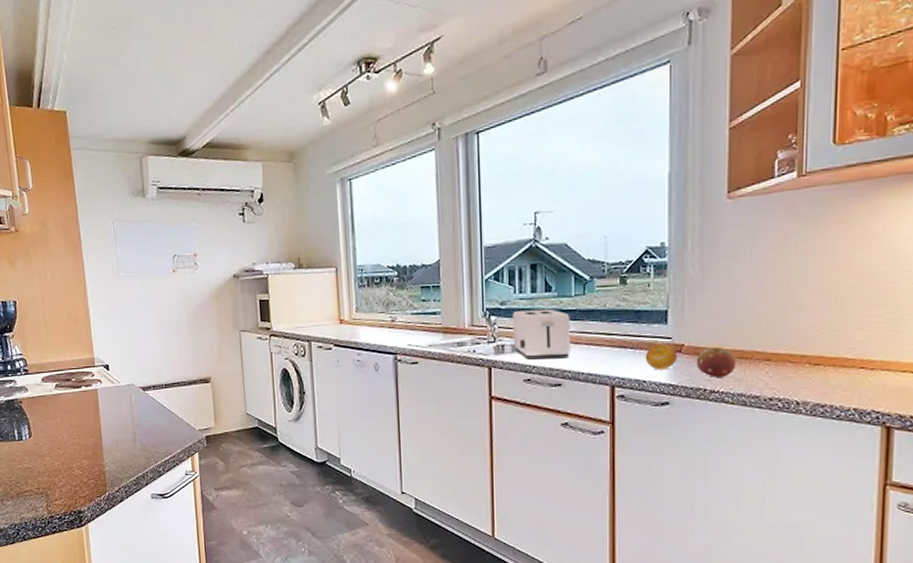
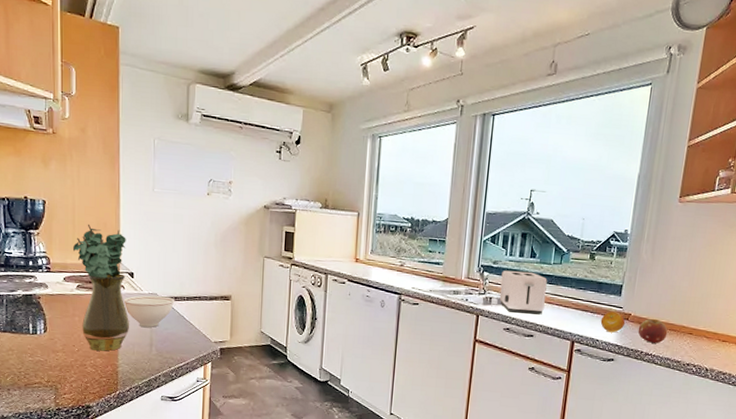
vase: none [46,319,112,451] -> present [72,223,130,351]
bowl: none [102,386,154,422] -> present [123,295,175,328]

